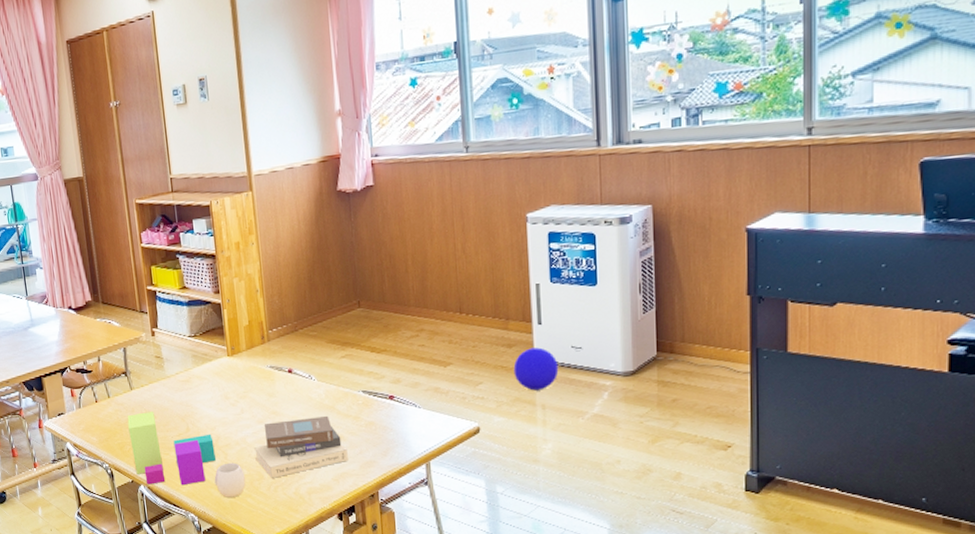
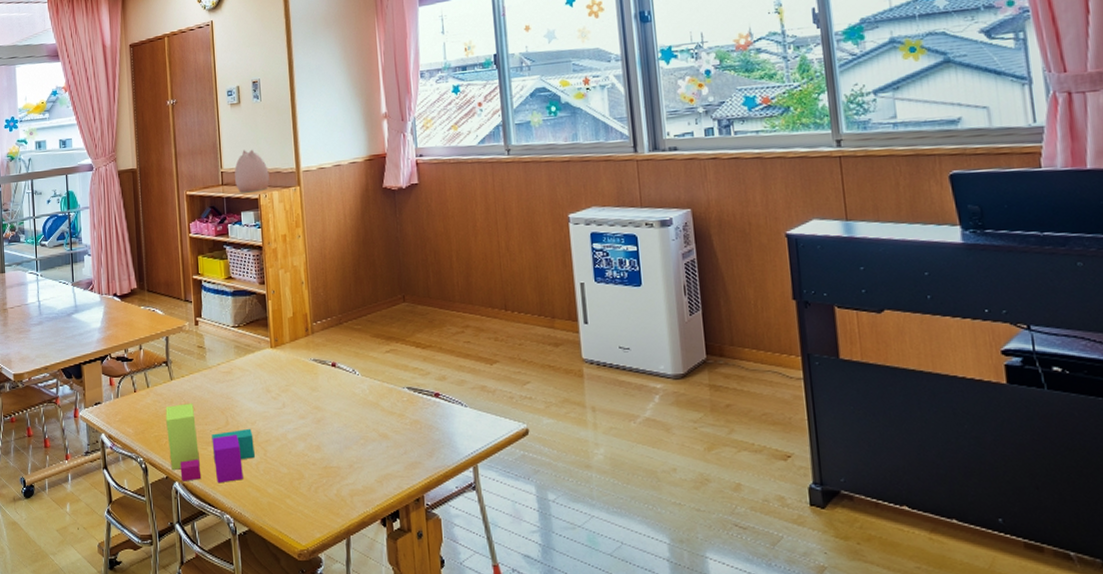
plush toy: none [184,153,221,200] -> present [234,149,270,193]
cup: present [214,462,246,499] -> none [252,460,285,499]
books: present [254,415,348,478] -> none [295,412,392,478]
ball: present [513,347,559,391] -> none [561,347,608,392]

